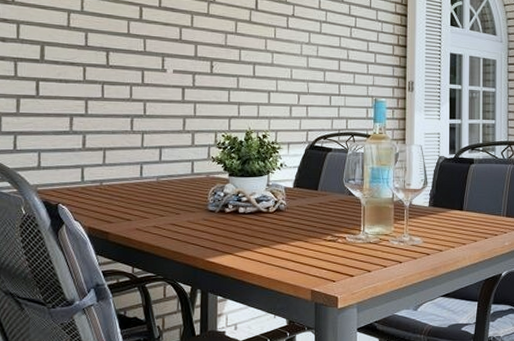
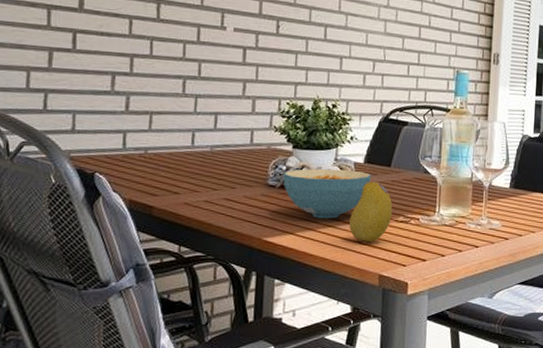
cereal bowl: none [221,194,300,240] -> present [282,168,371,219]
fruit: none [282,204,321,260] -> present [349,181,393,242]

